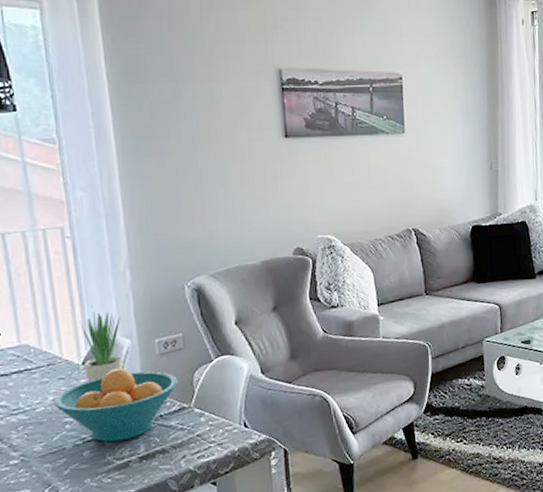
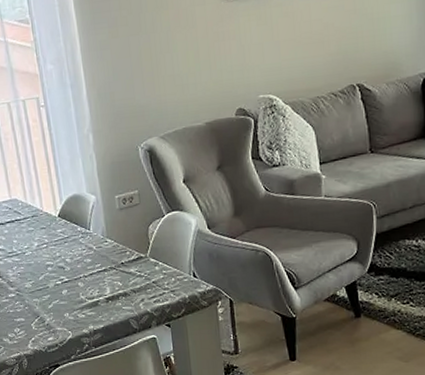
fruit bowl: present [53,368,179,443] -> none [38,220,136,284]
potted plant: present [80,305,123,382] -> none [55,165,90,232]

